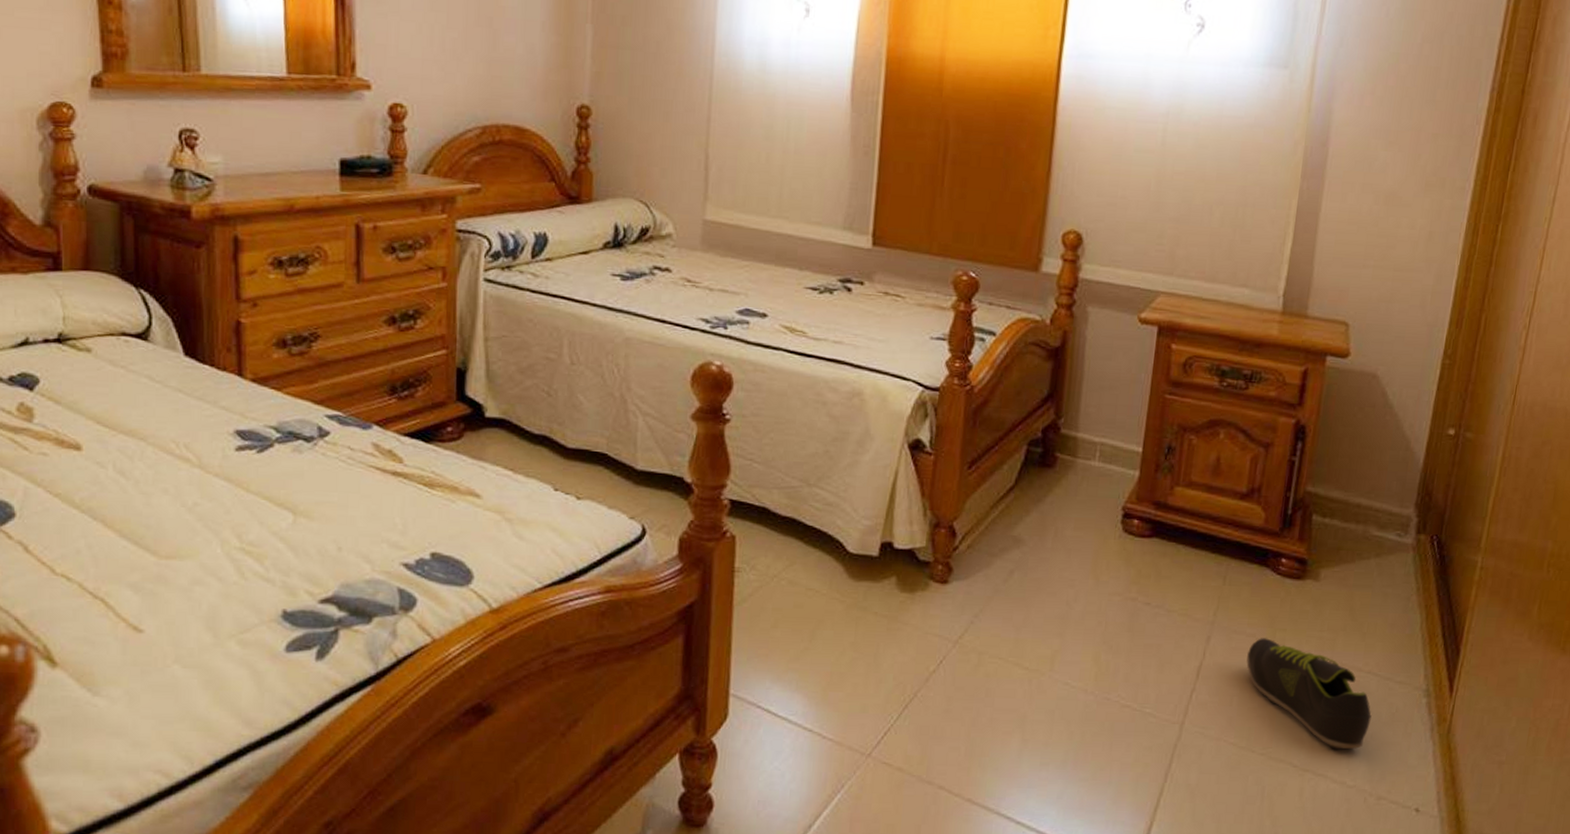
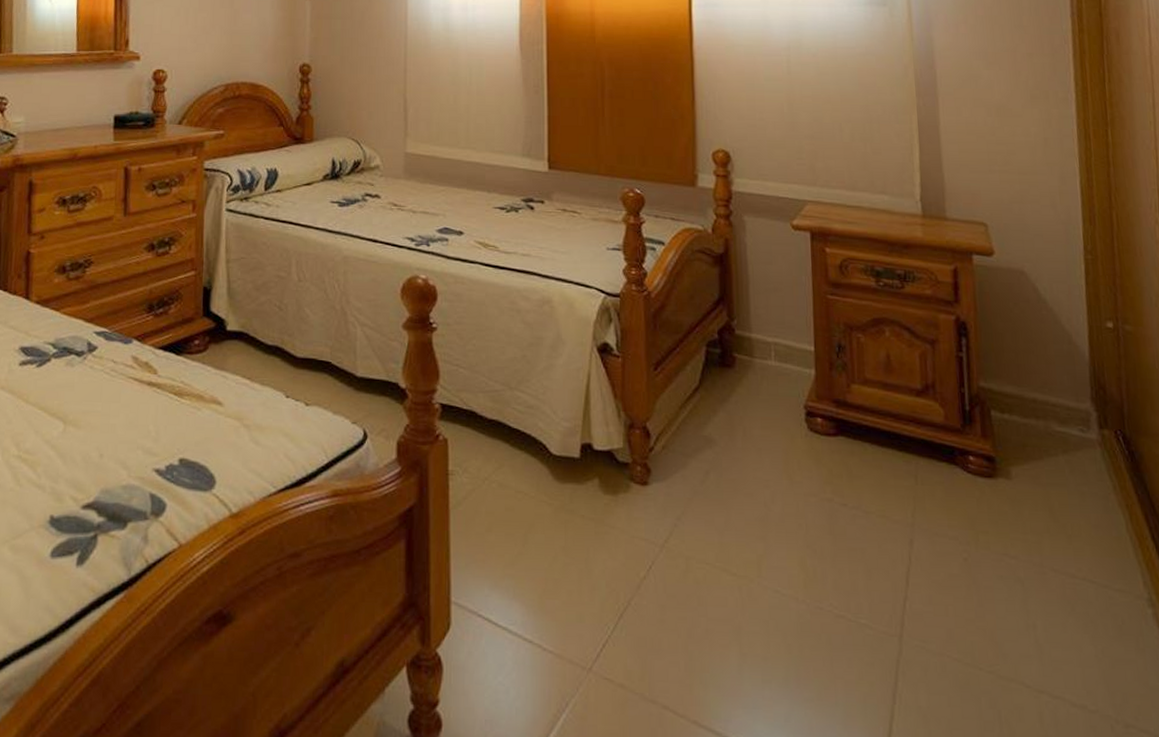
athletic shoe: present [1246,638,1371,751] -> none [954,541,1098,669]

